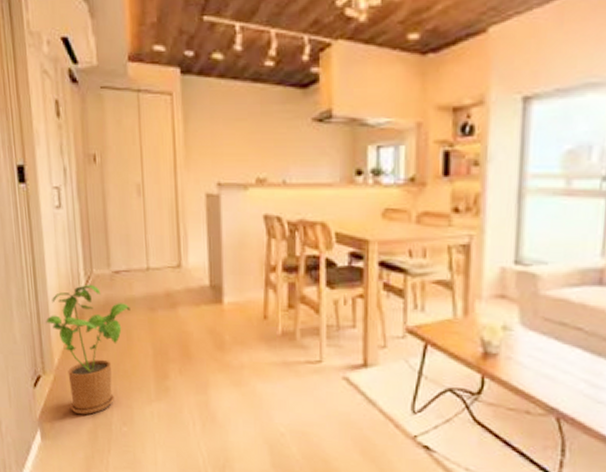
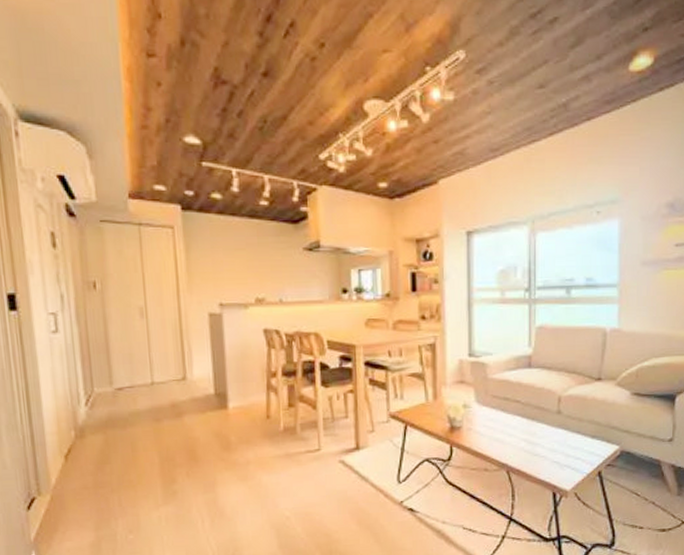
house plant: present [46,284,130,415] -> none [41,402,135,530]

